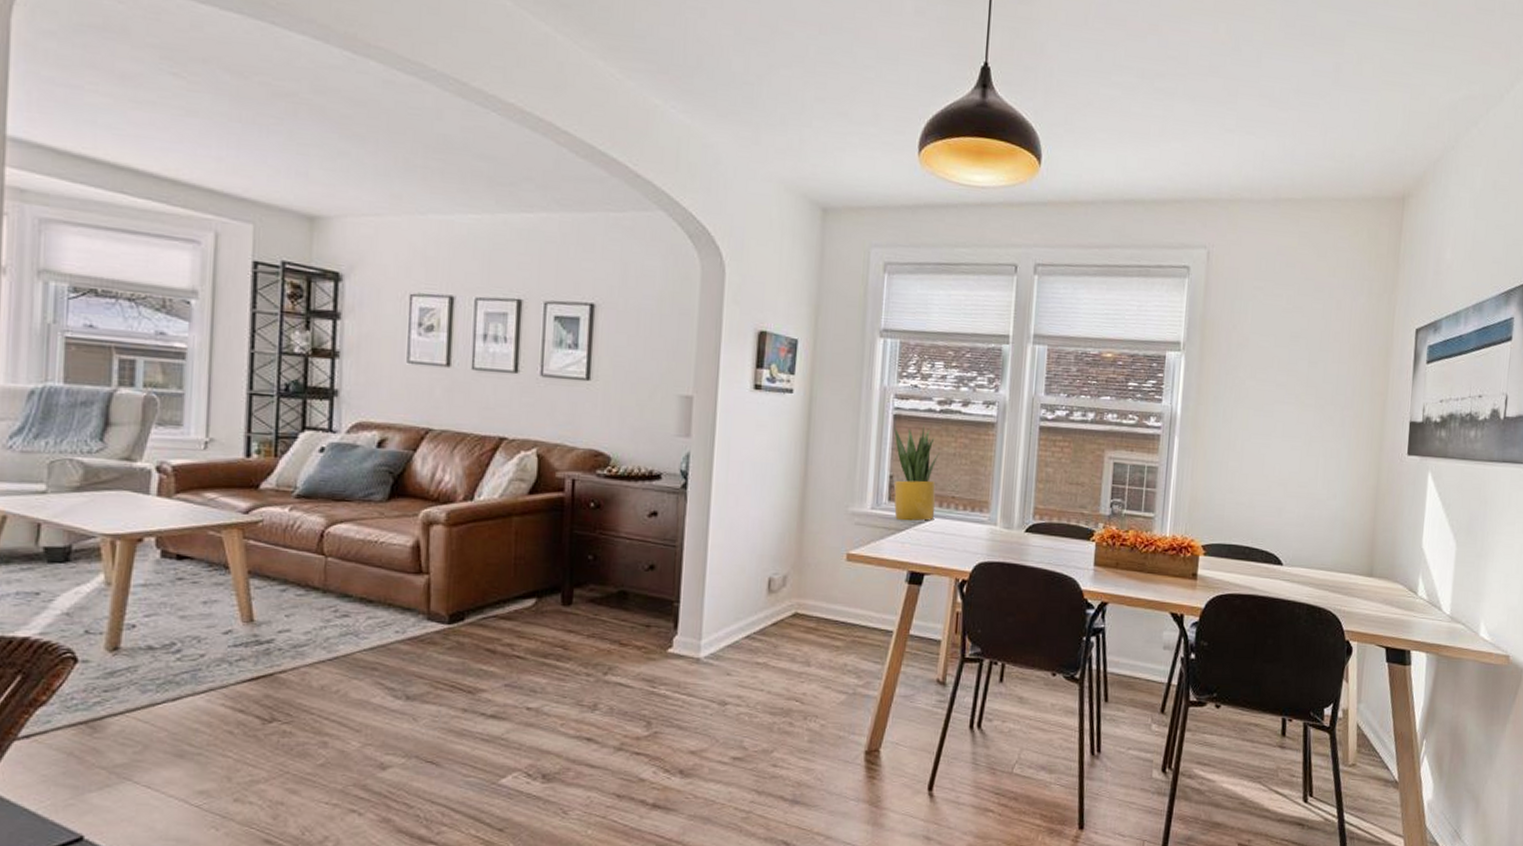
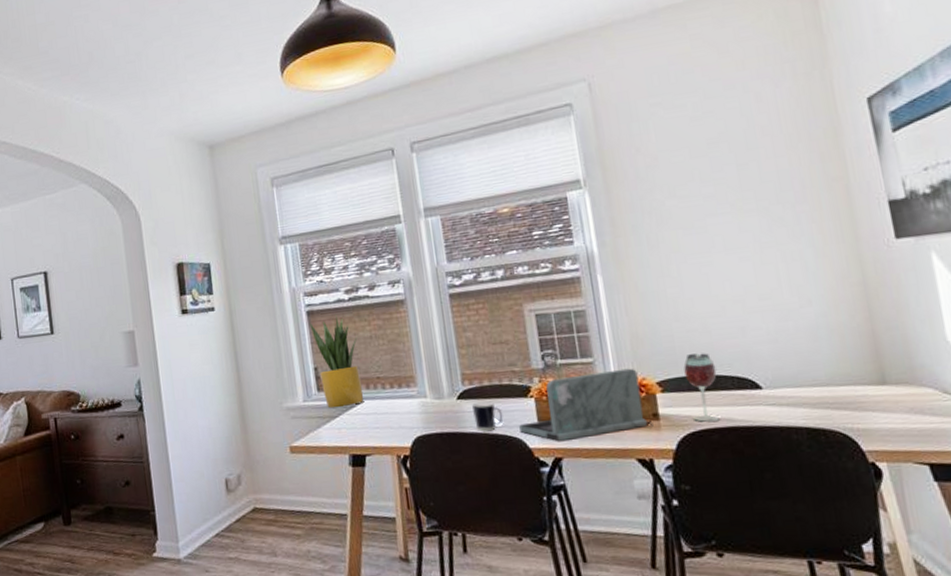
mug: none [1036,539,1064,567] -> present [472,402,503,431]
laptop: none [1076,527,1191,588] -> present [519,368,654,442]
wineglass: none [1224,525,1252,588] -> present [683,353,721,422]

